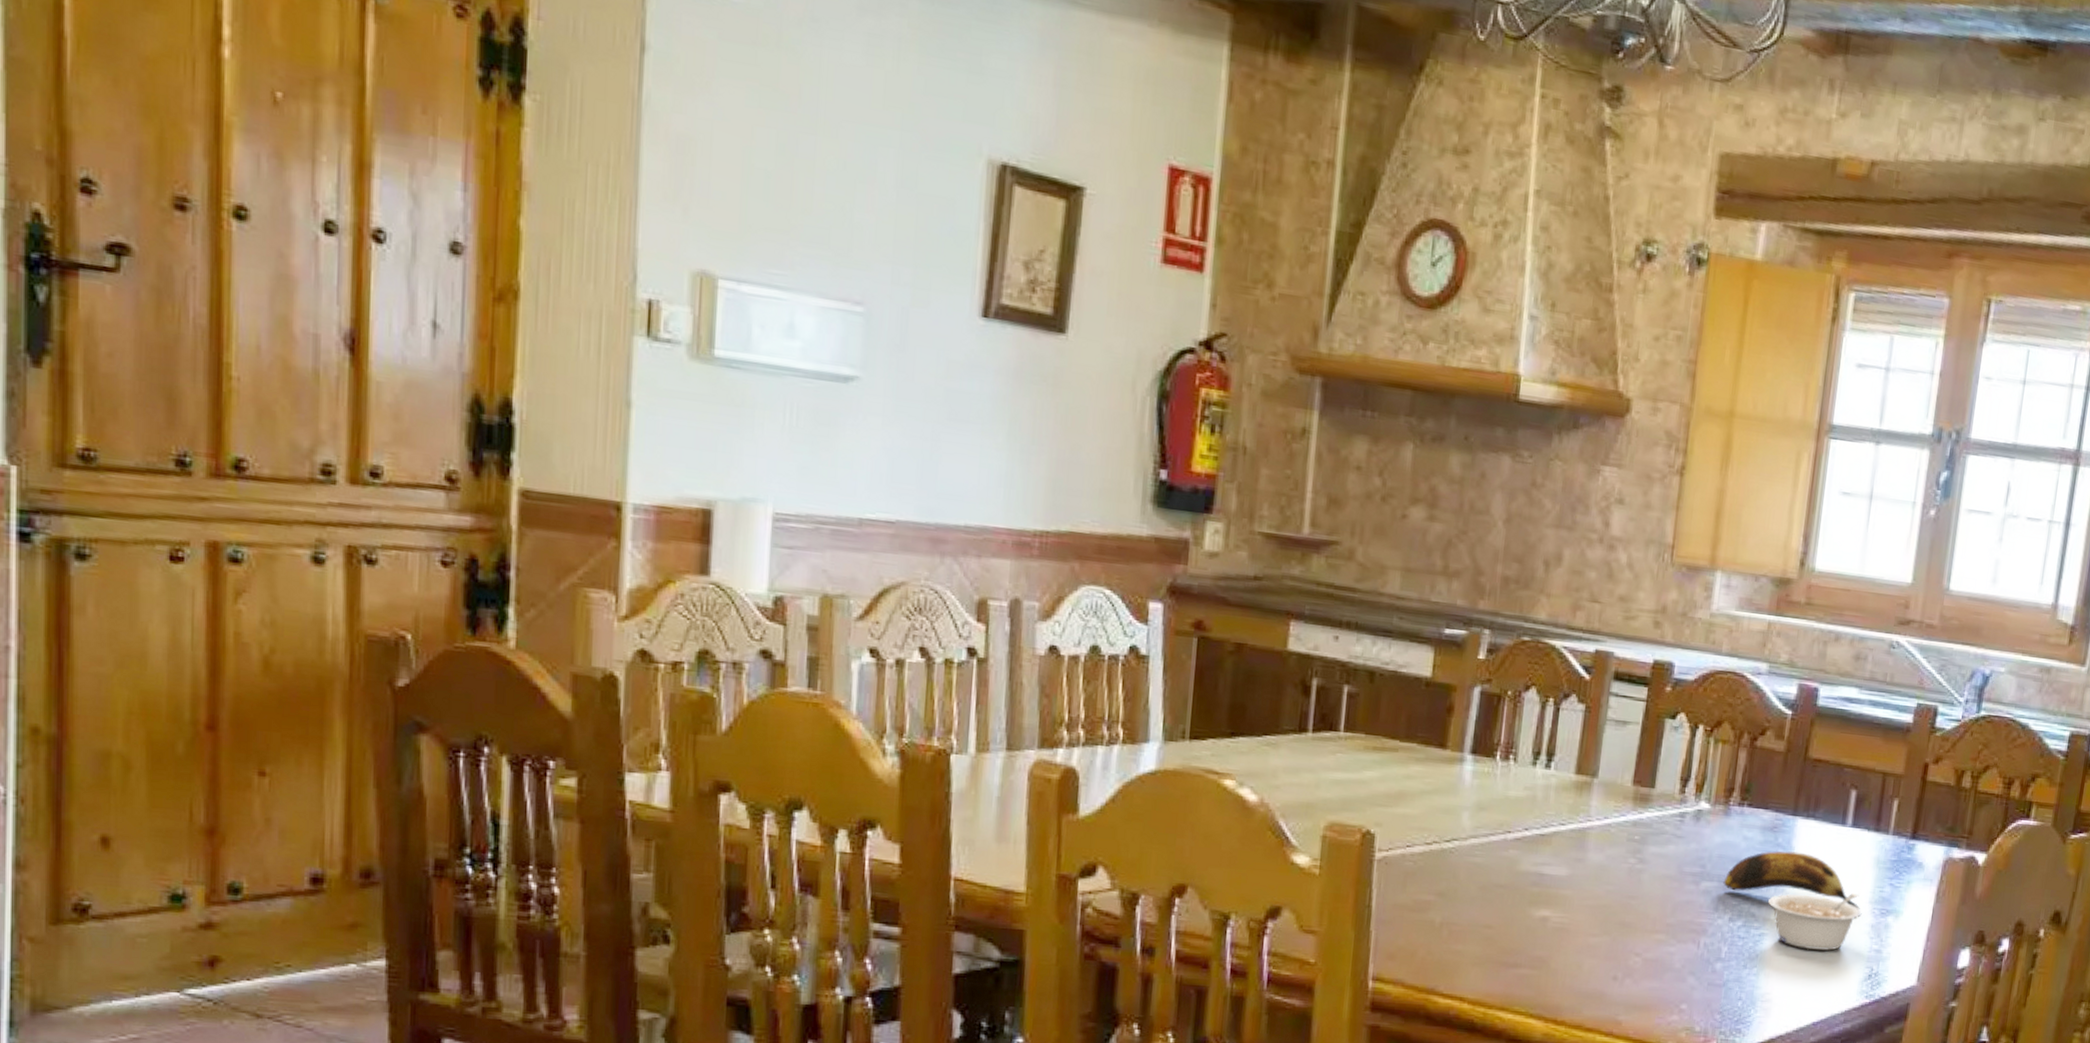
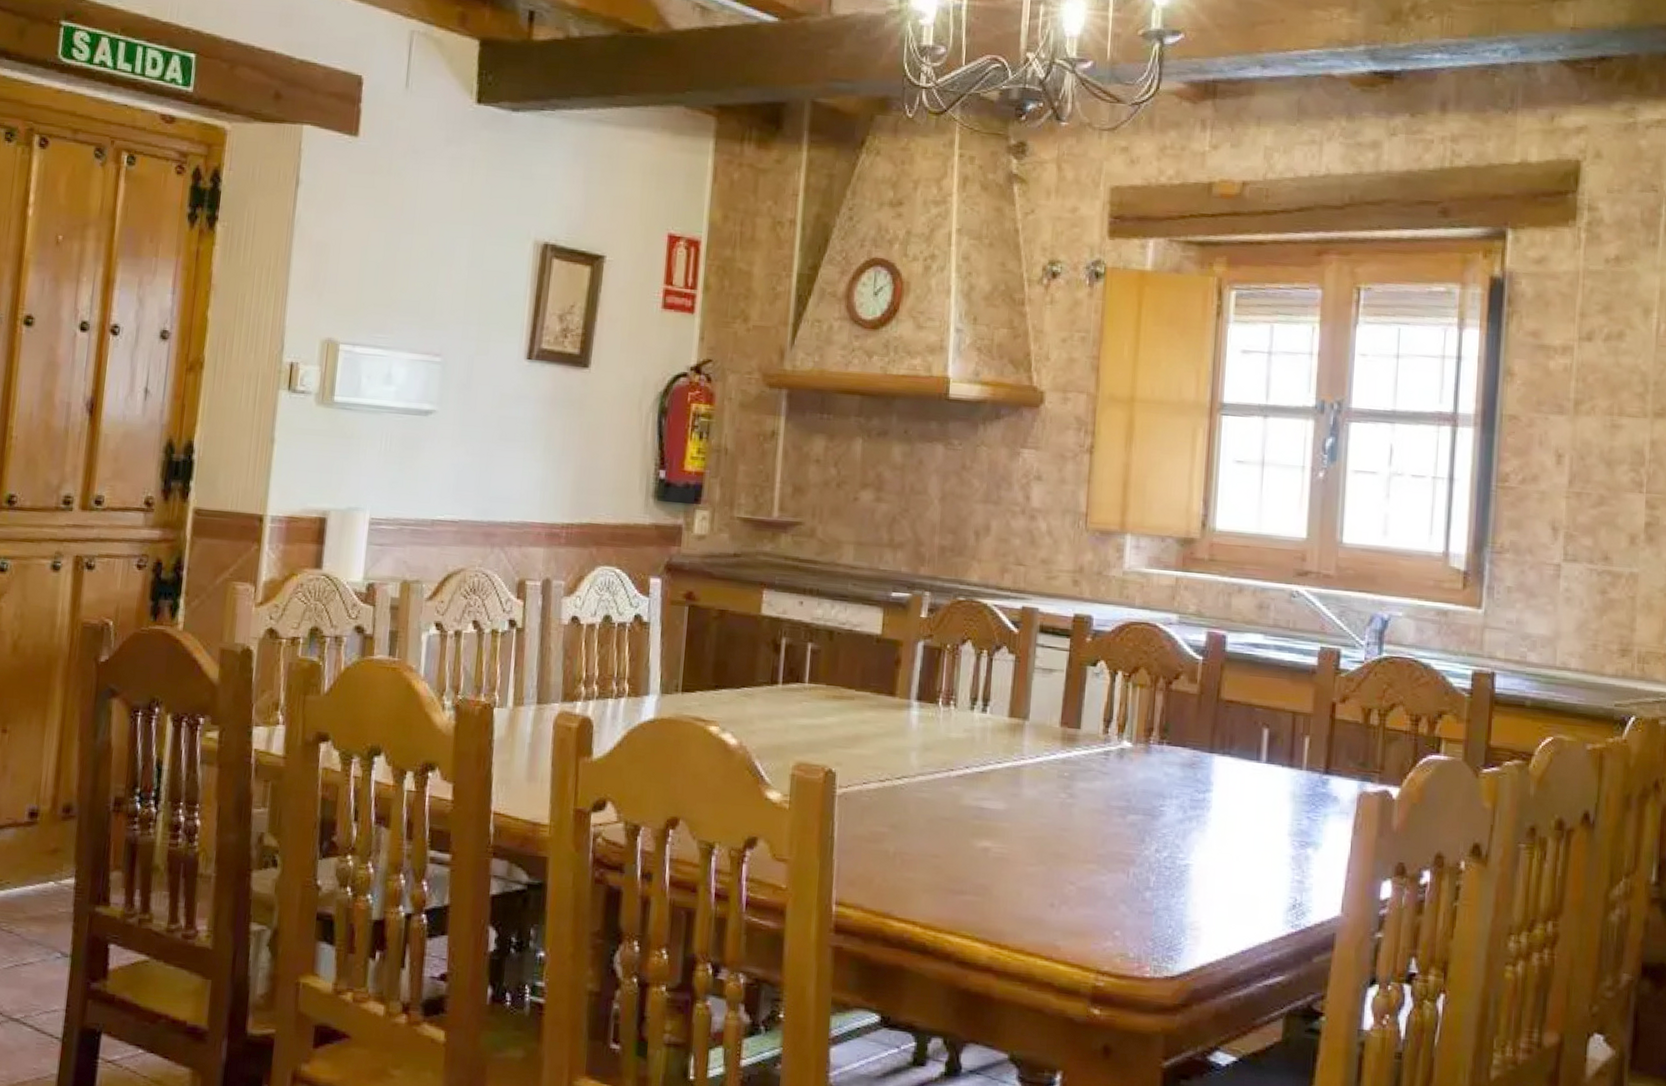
banana: present [1723,851,1860,911] -> none [1148,786,1280,842]
legume: present [1767,892,1862,951] -> none [1190,825,1282,881]

